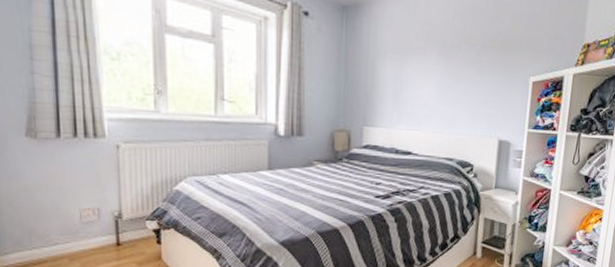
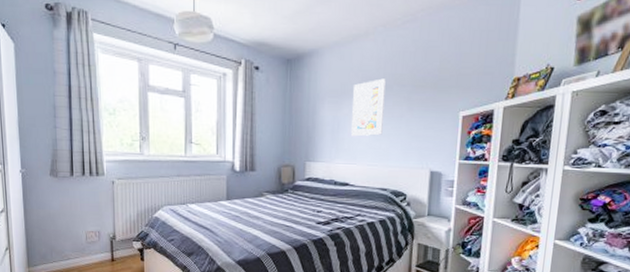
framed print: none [415,35,454,100] -> present [351,78,386,137]

